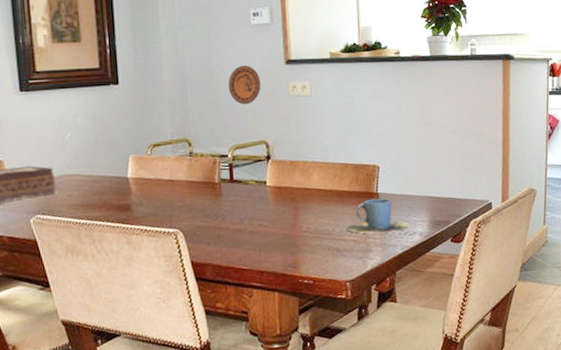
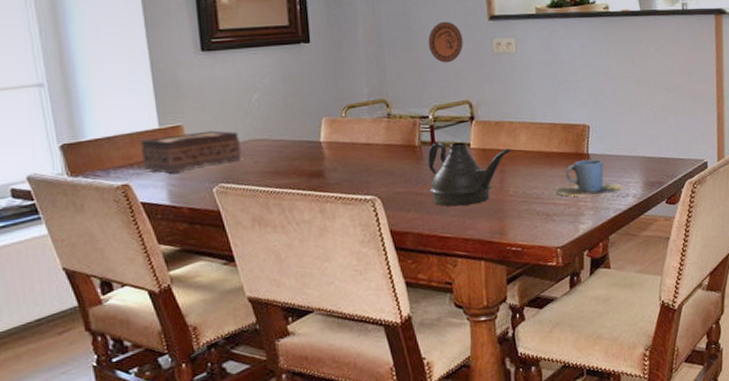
teapot: none [226,180,305,241] -> present [427,142,511,207]

